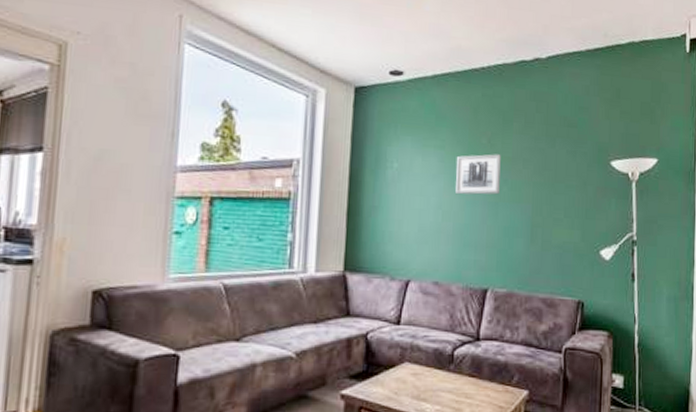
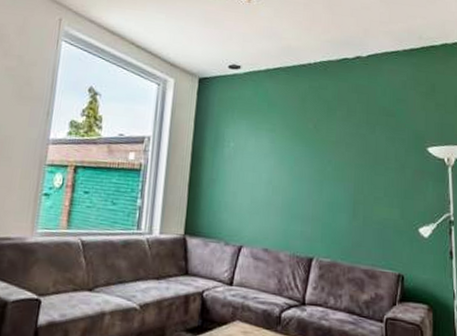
wall art: present [455,154,501,195] -> none [285,137,326,174]

